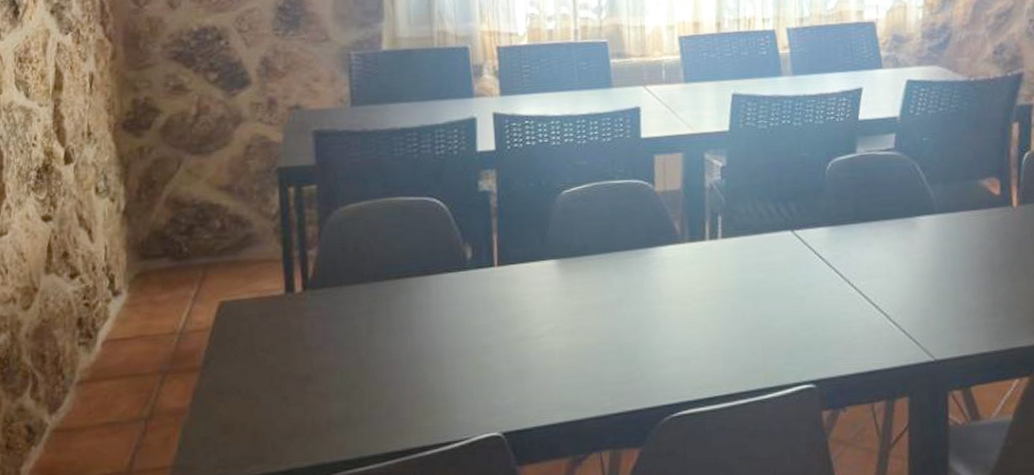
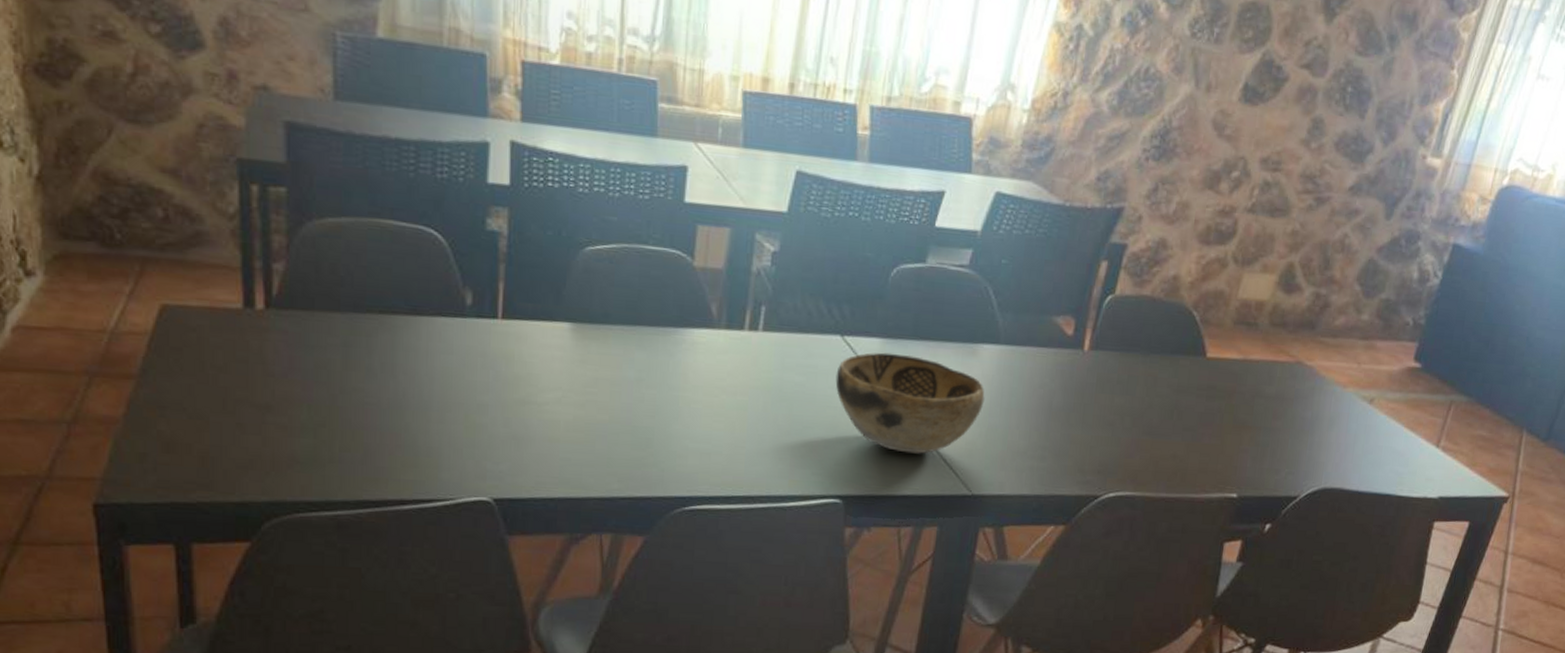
decorative bowl: none [792,237,931,330] -> present [835,352,985,454]

